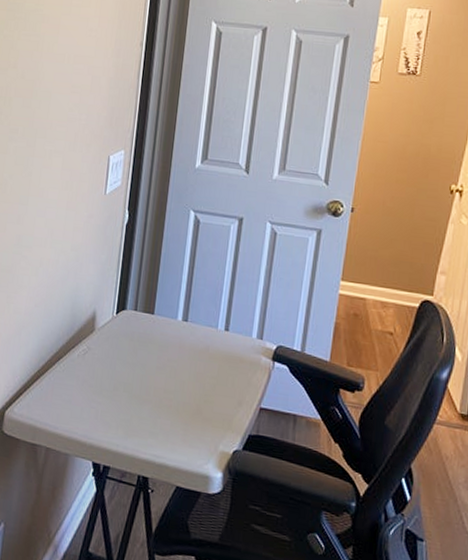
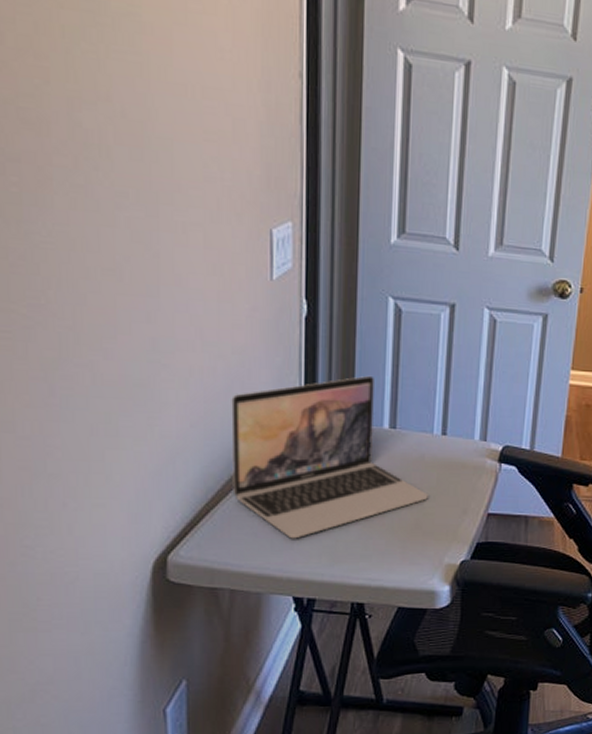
laptop: none [58,274,210,410] -> present [231,375,428,539]

